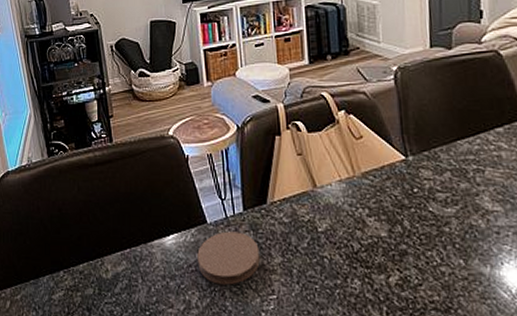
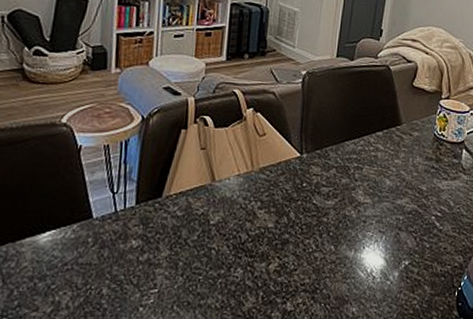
coaster: present [197,231,260,285] -> none [75,226,147,282]

